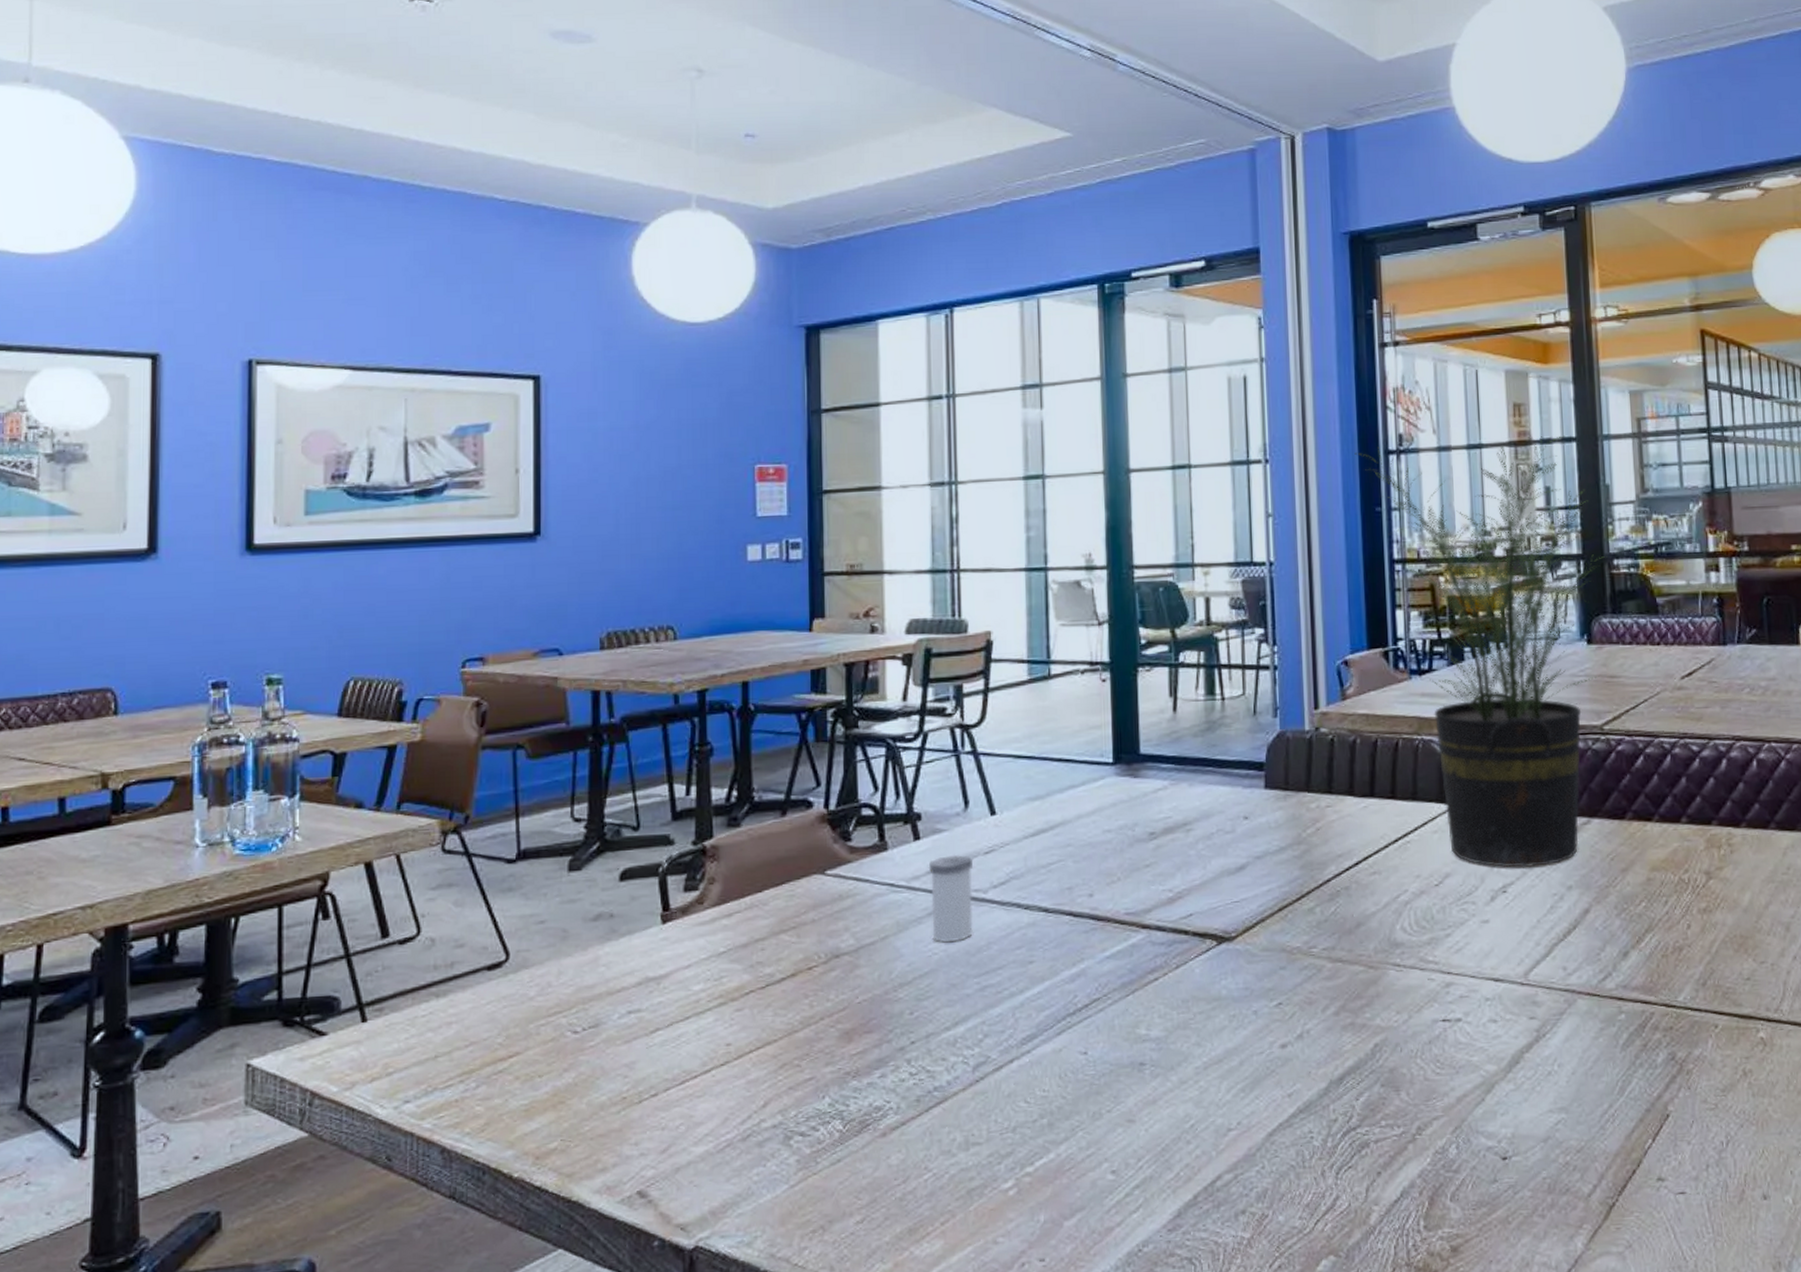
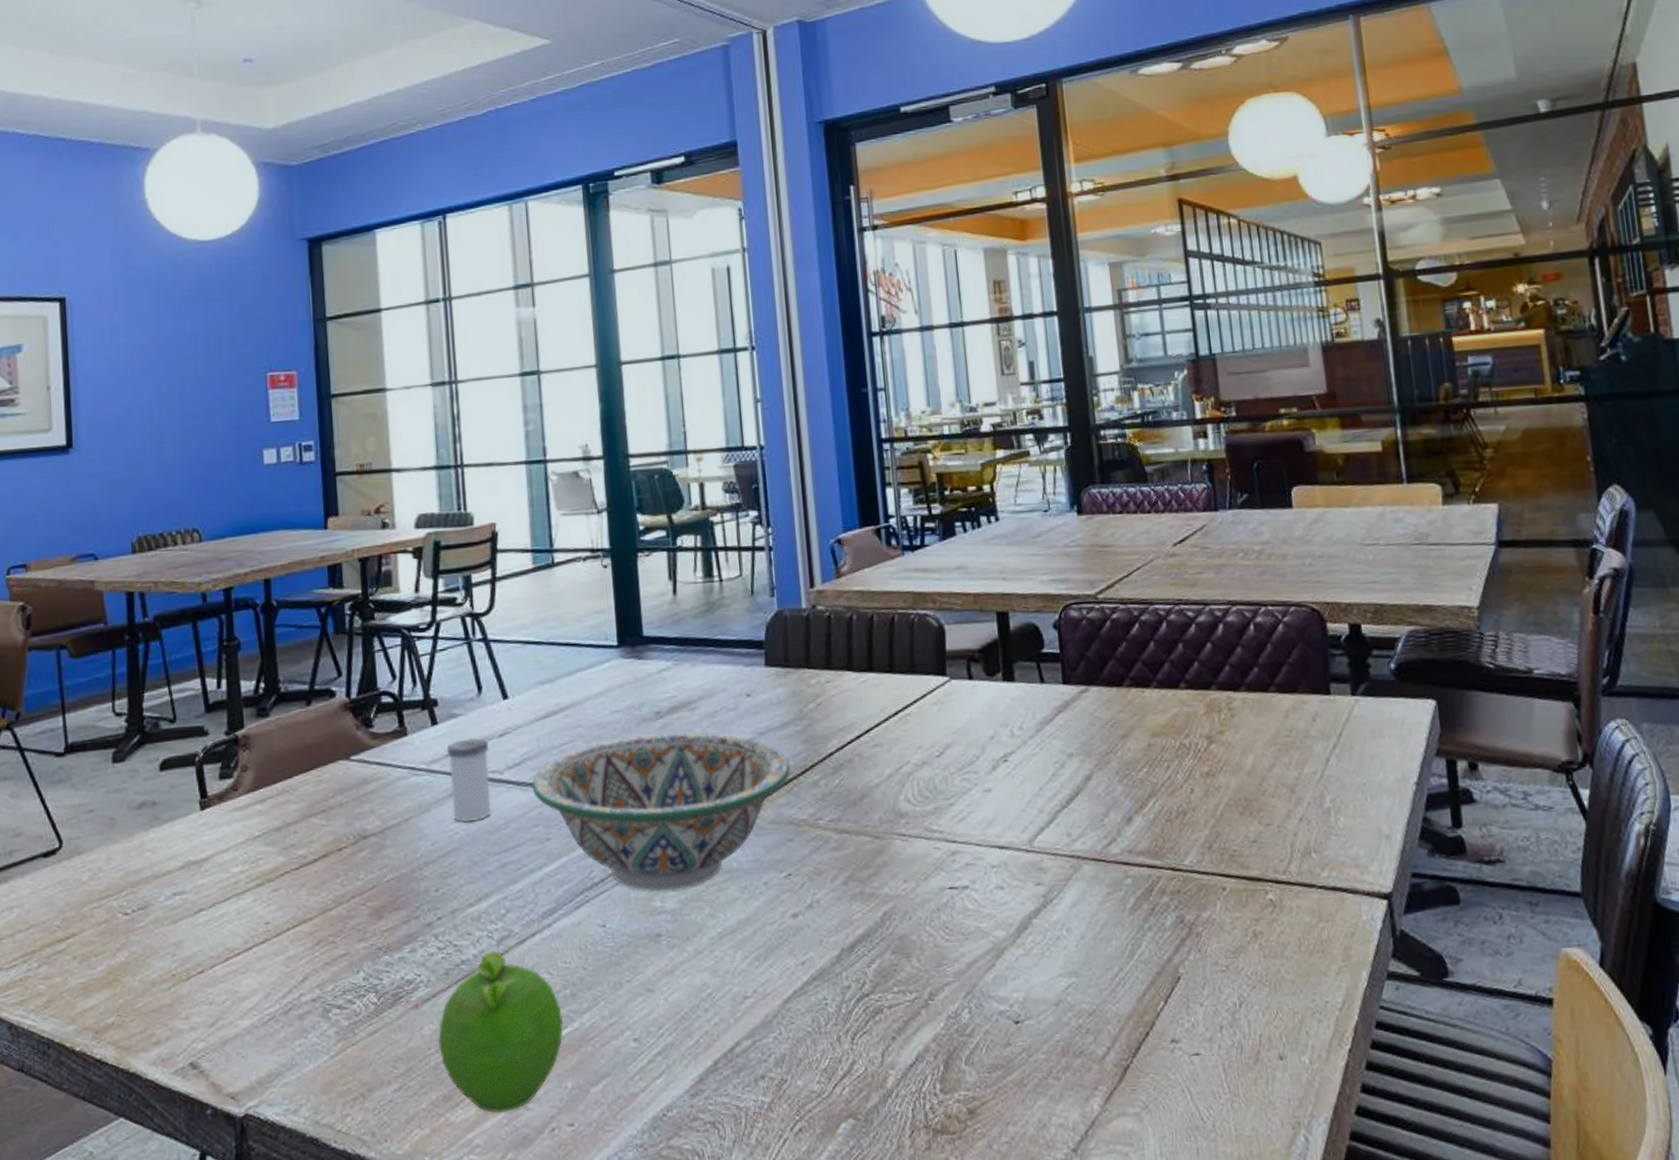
fruit: none [906,1077,1038,1247] -> present [438,950,563,1113]
decorative bowl: none [1016,854,1285,1018] -> present [531,732,790,891]
potted plant: present [1354,435,1605,868] -> none [838,310,1091,738]

